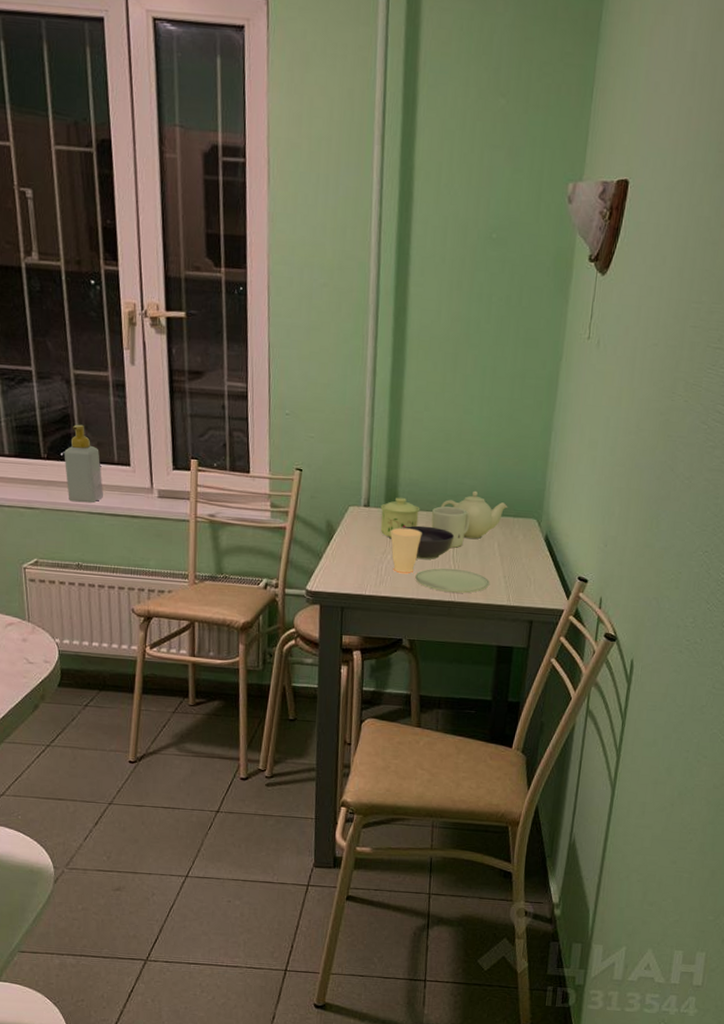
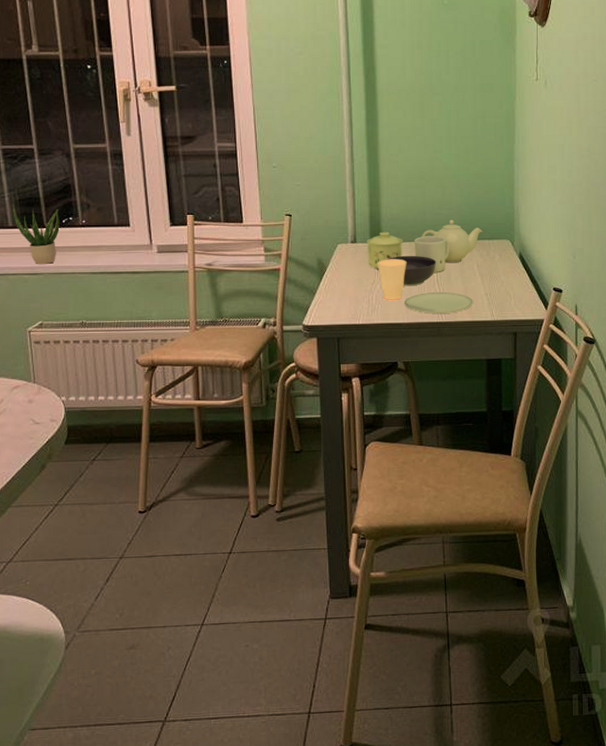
potted plant: none [9,430,58,500] -> present [12,203,60,265]
soap bottle: present [64,424,103,504] -> none [66,192,105,264]

